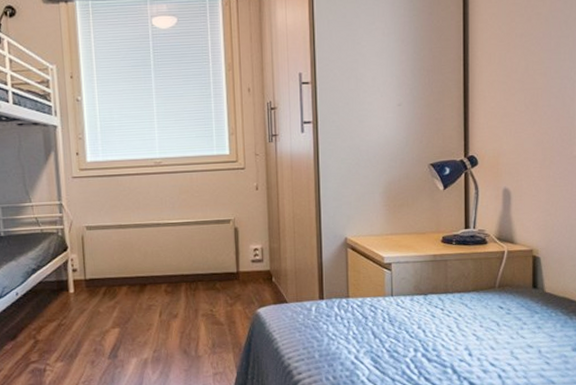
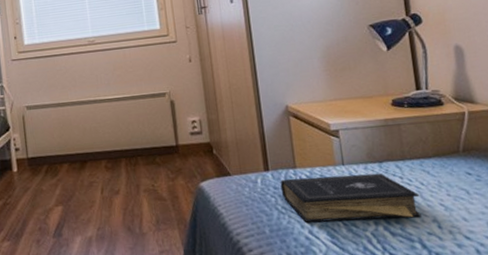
book: none [333,304,457,349] -> present [280,173,423,223]

